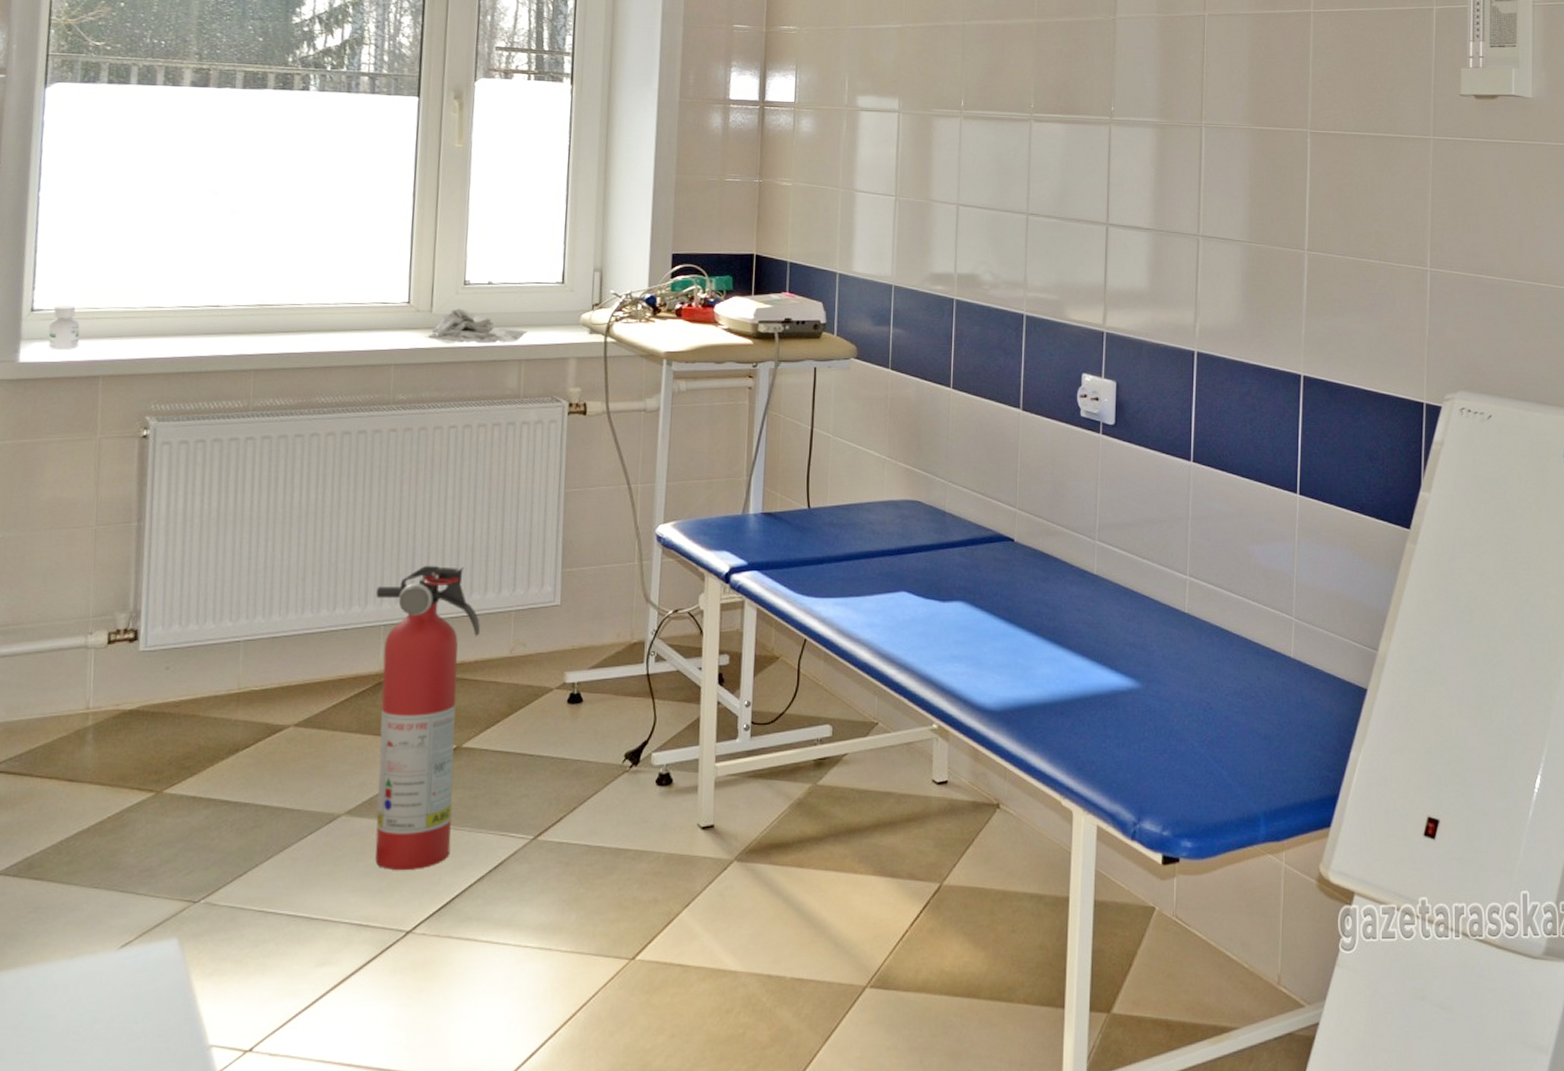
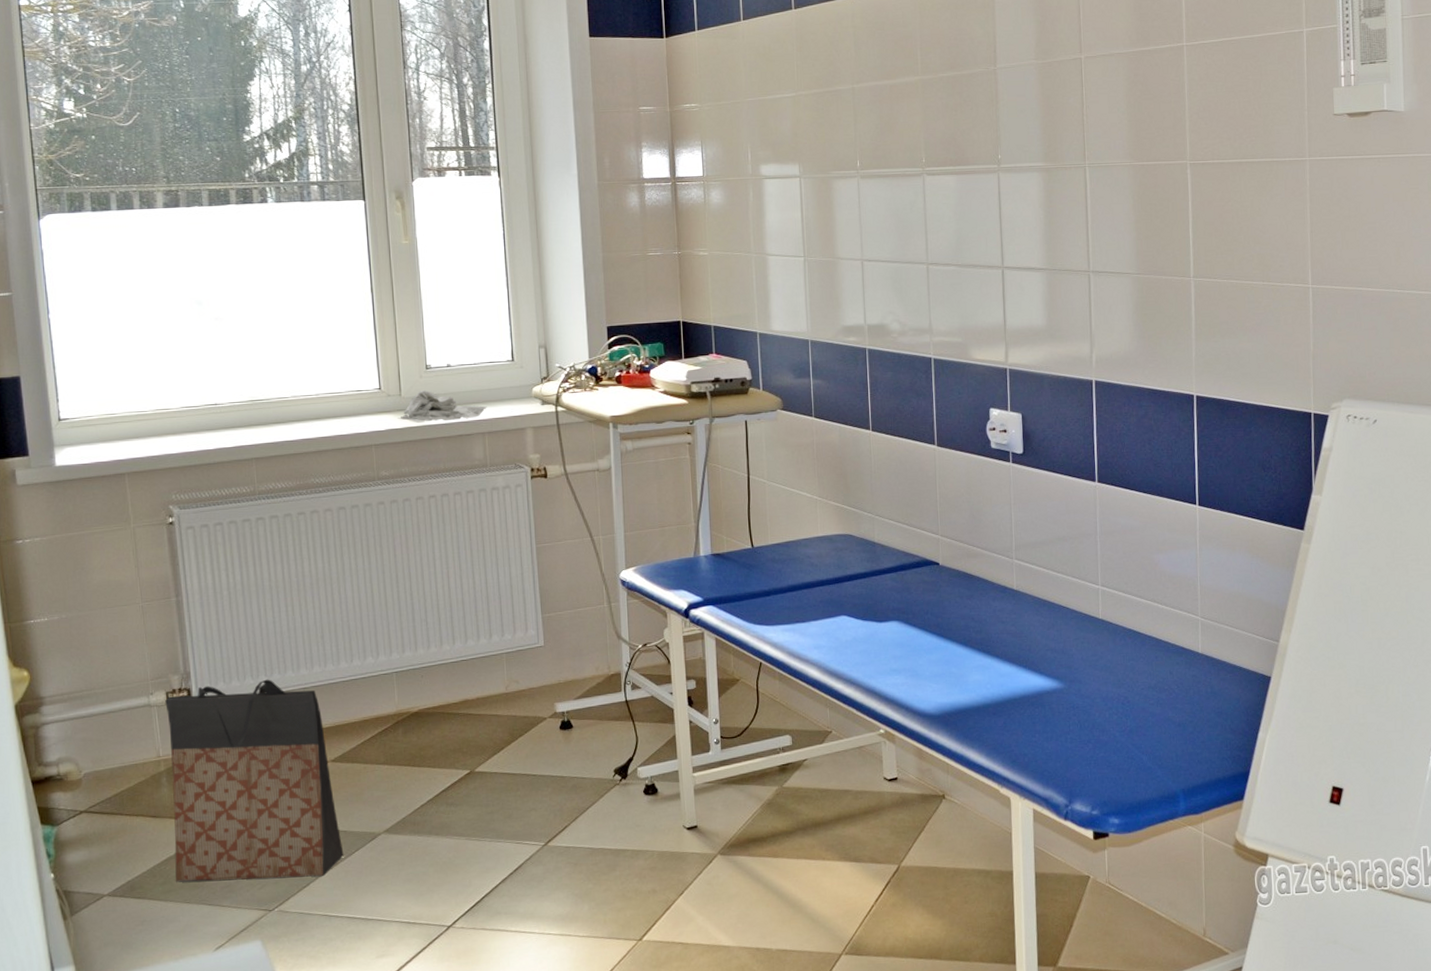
pill bottle: present [48,305,80,351] -> none [76,413,104,454]
bag: none [84,624,294,863] -> present [165,679,344,883]
fire extinguisher: present [375,565,480,870] -> none [385,618,478,876]

